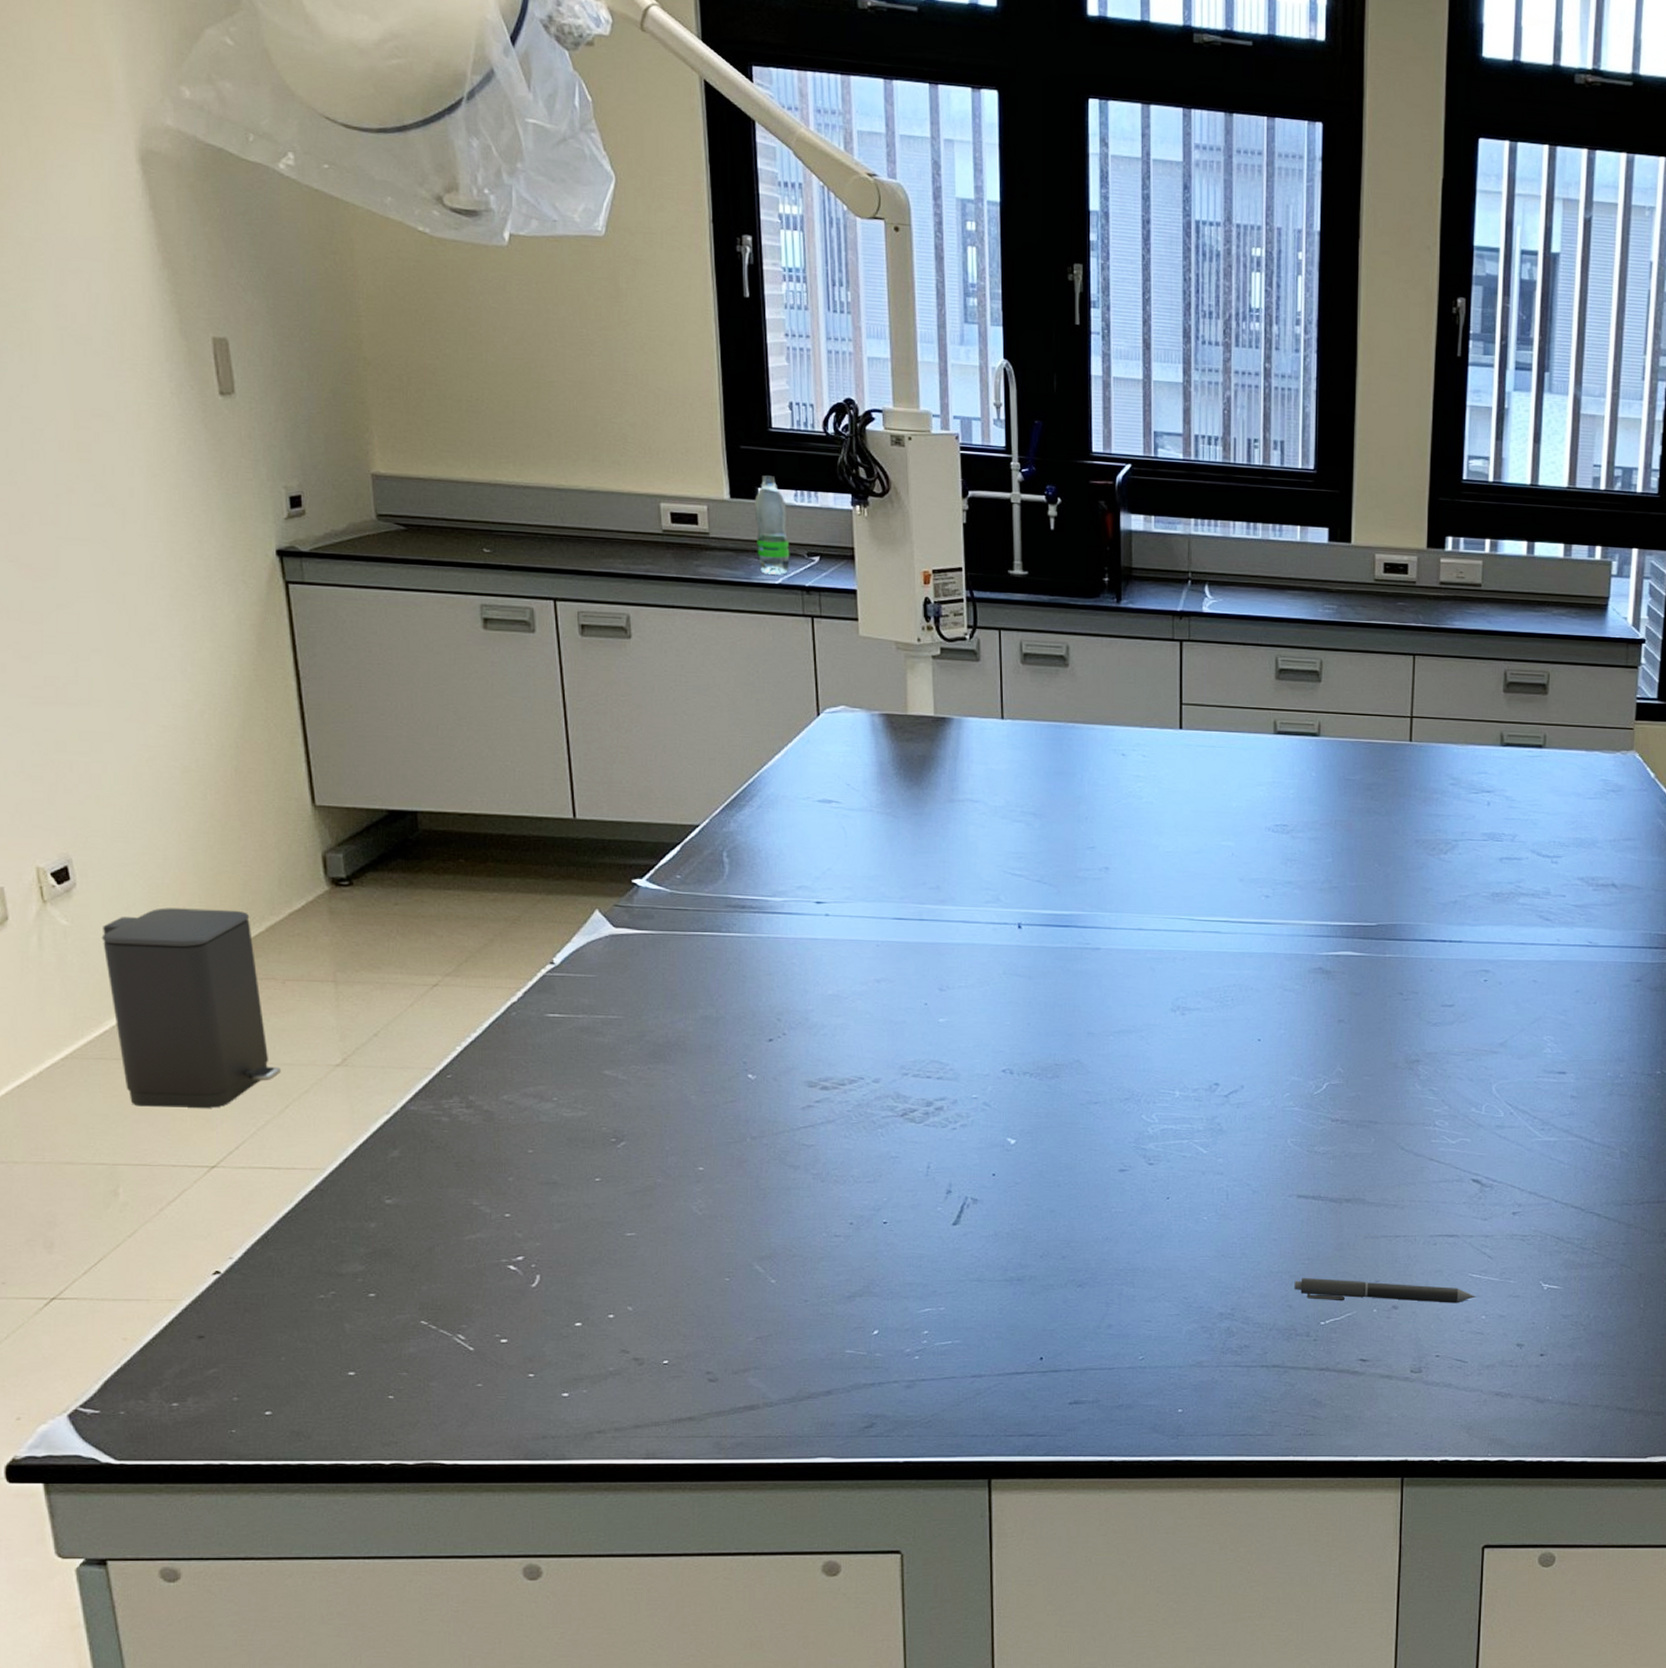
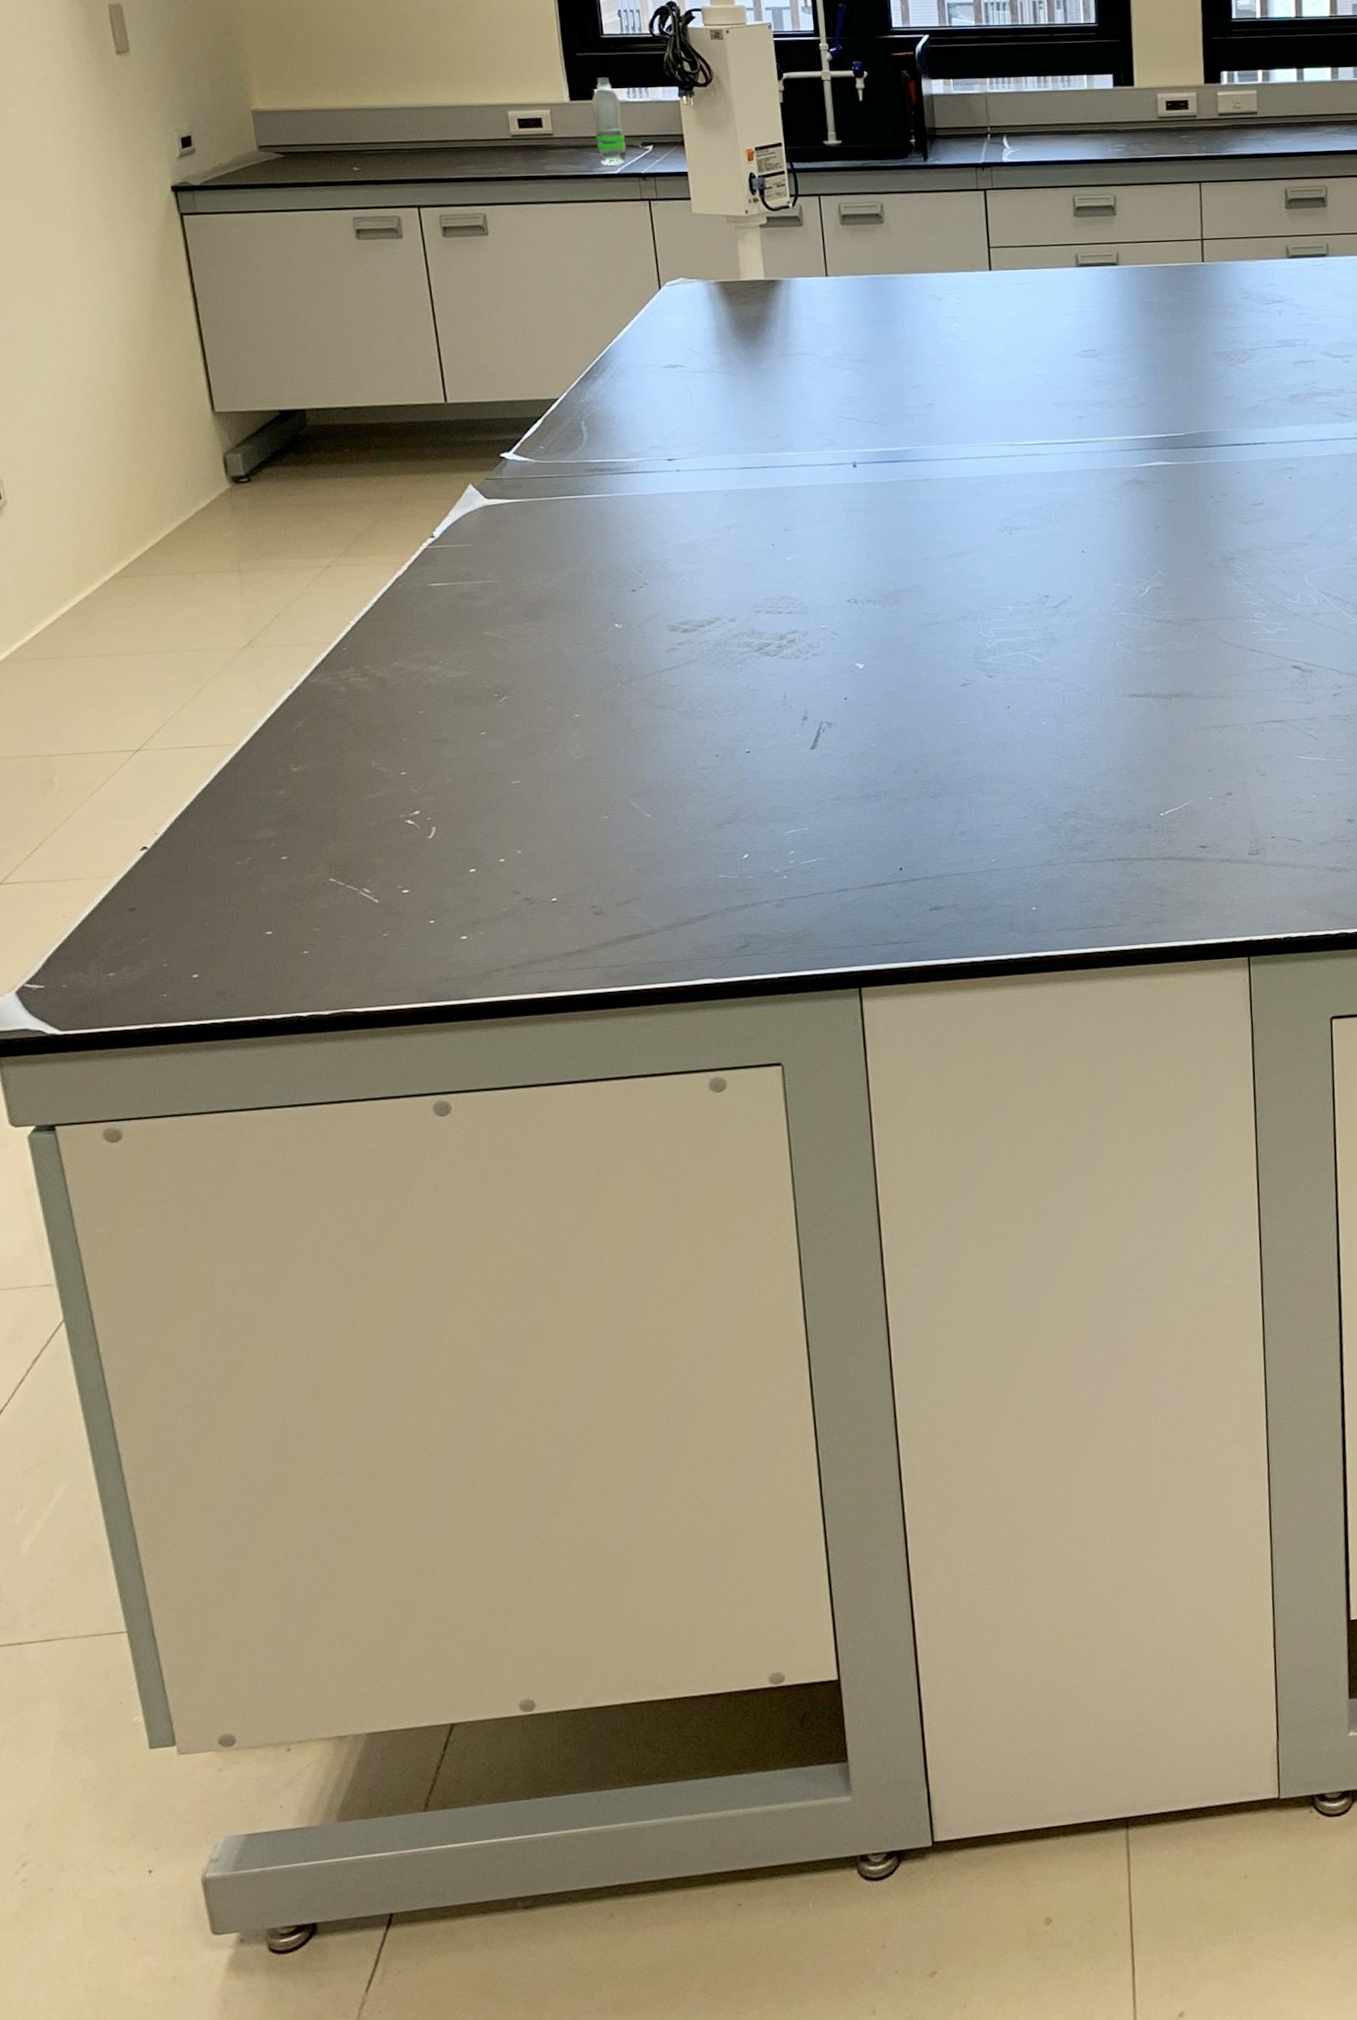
pedal bin: present [101,907,281,1108] -> none [31,513,194,700]
pen: present [1294,1277,1477,1303] -> none [1132,770,1306,792]

